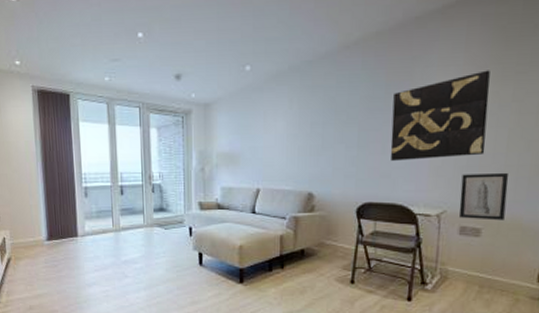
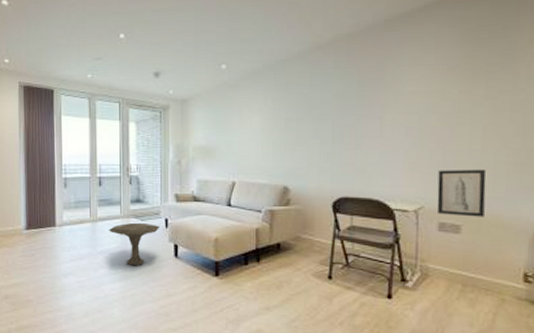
side table: none [132,231,185,275] -> present [109,222,161,266]
wall art: present [390,70,490,161] -> none [364,69,462,156]

